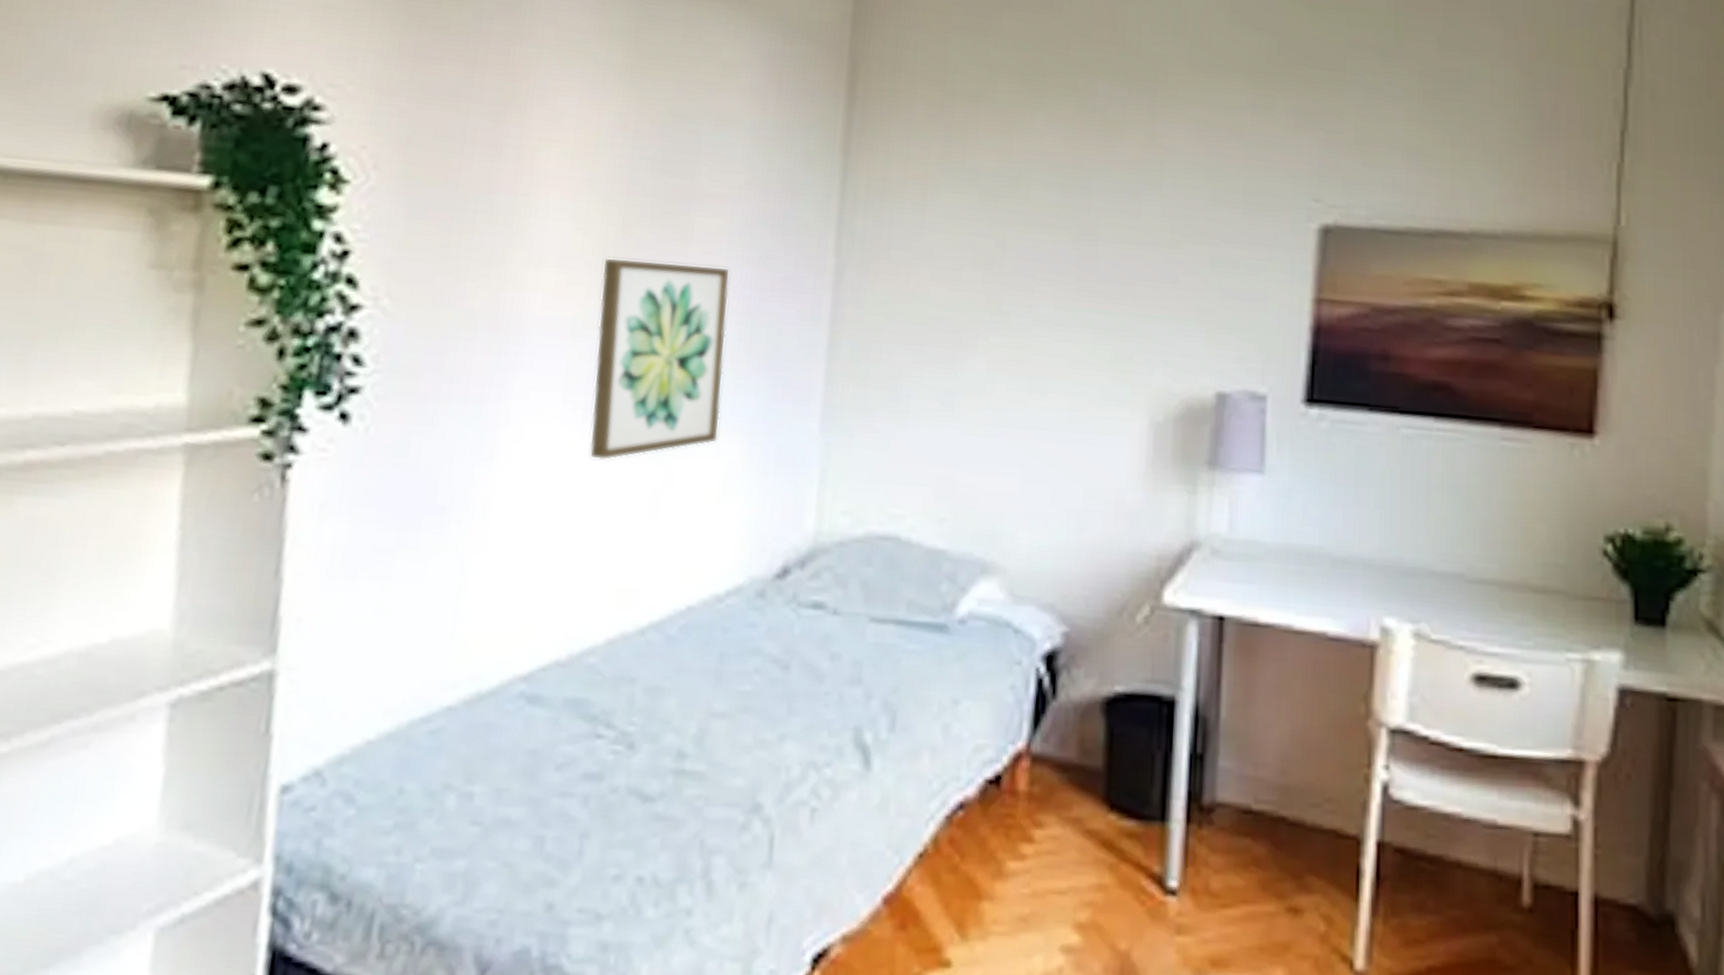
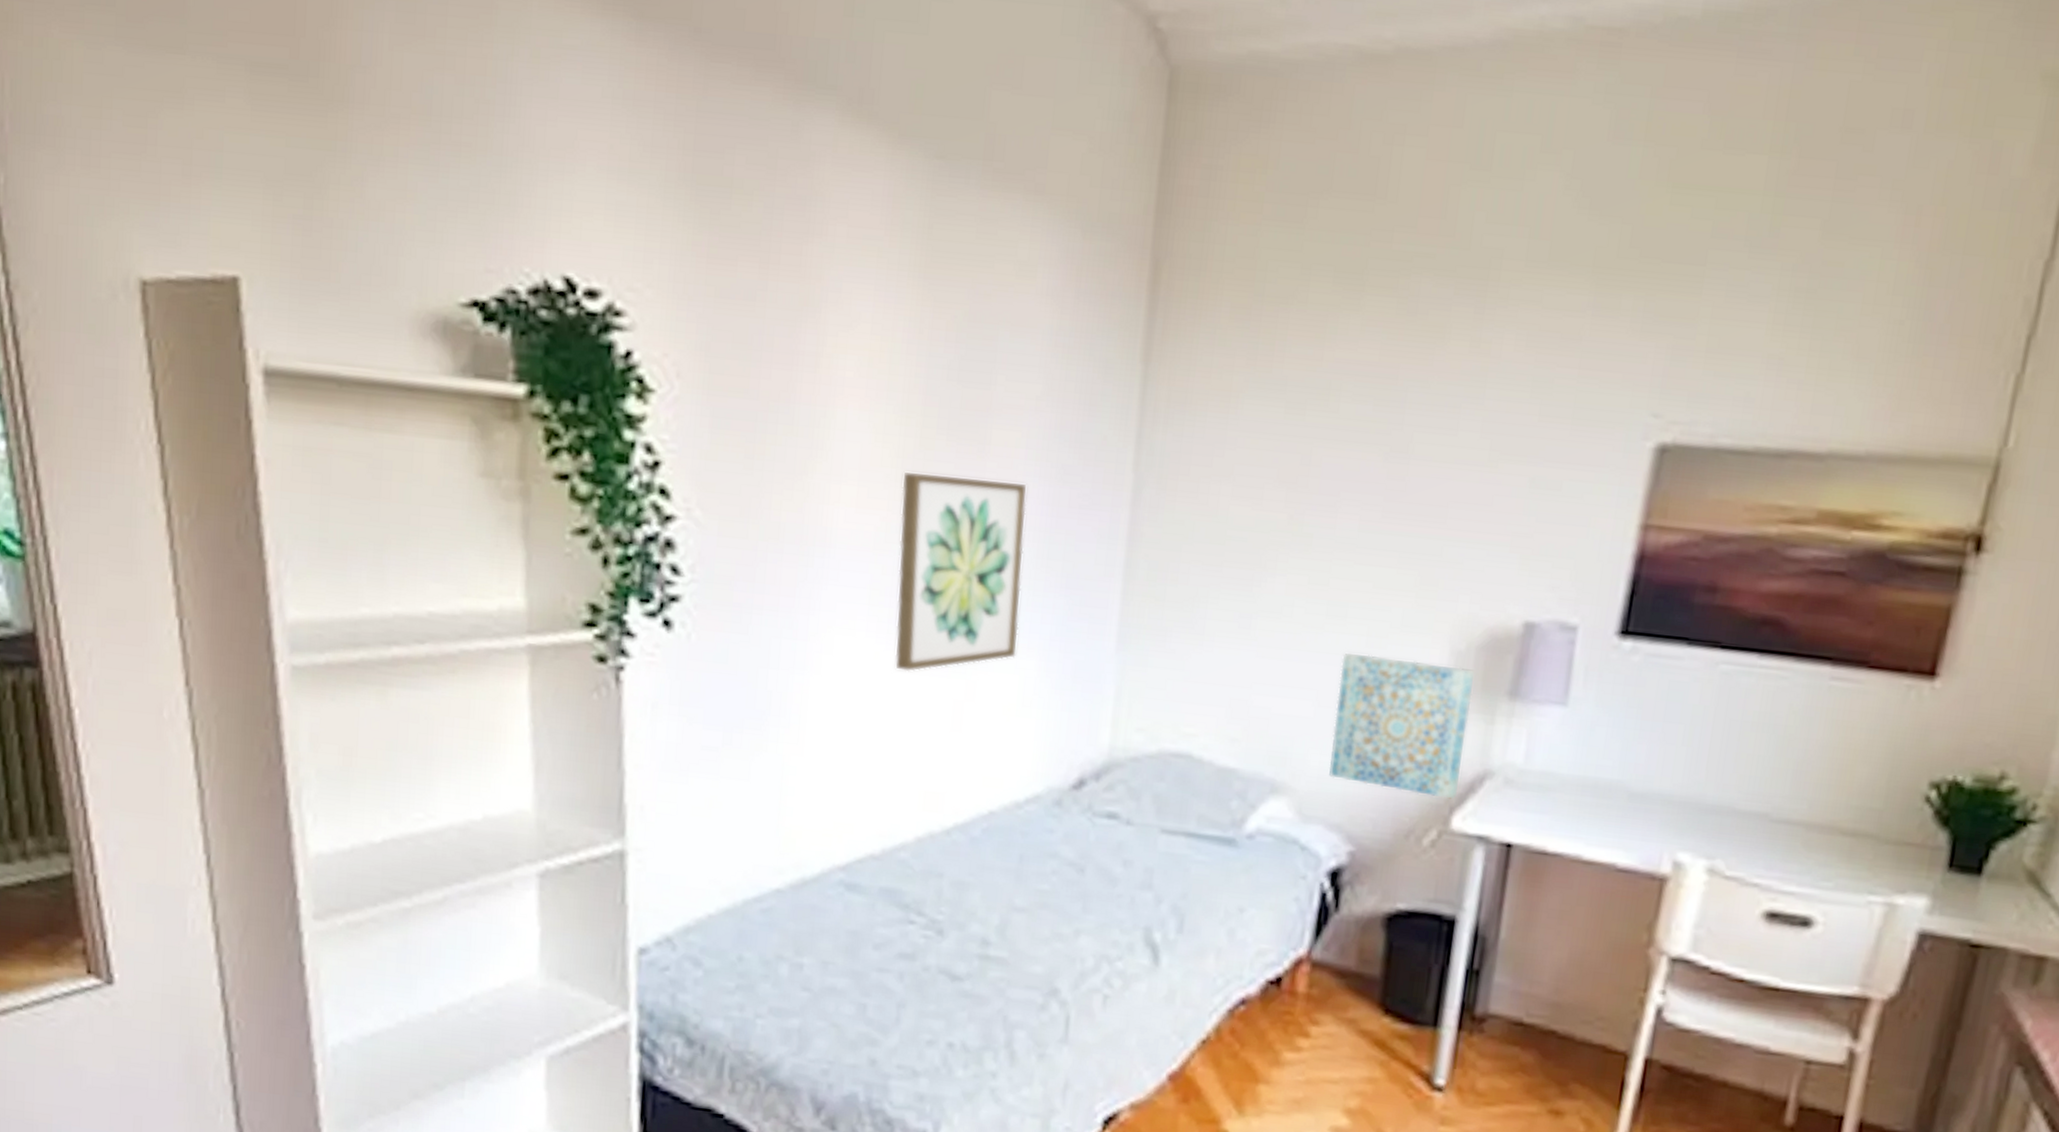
wall art: none [1039,428,1173,574] -> present [1329,653,1474,801]

